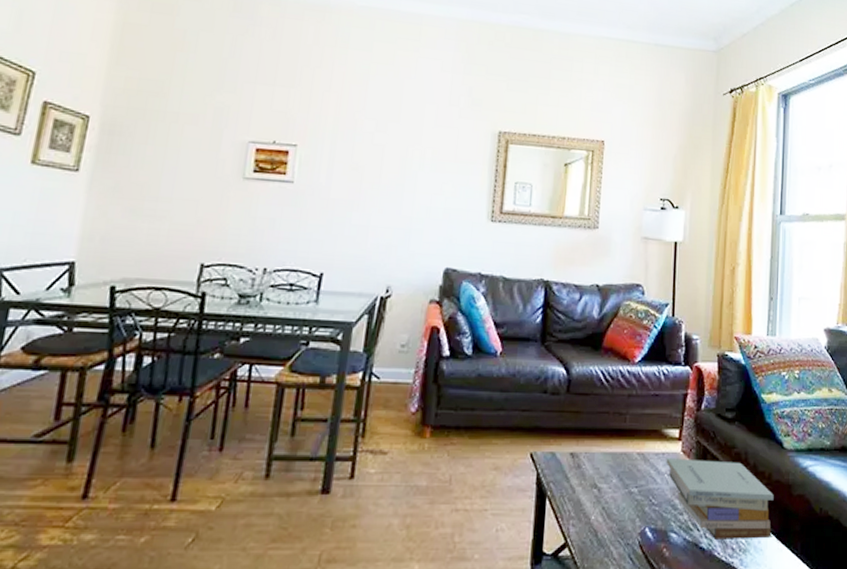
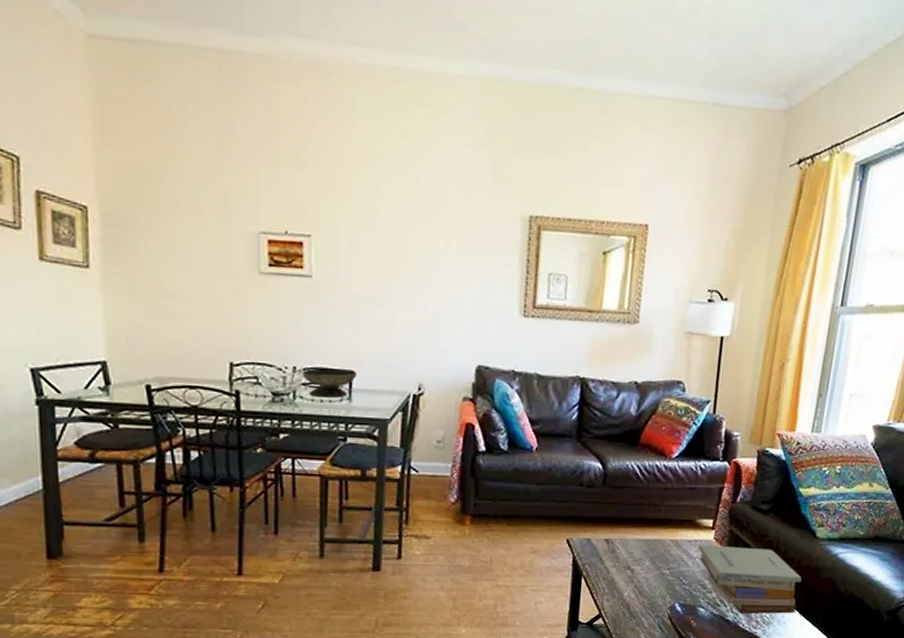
decorative bowl: none [271,269,326,300] -> present [302,367,356,398]

